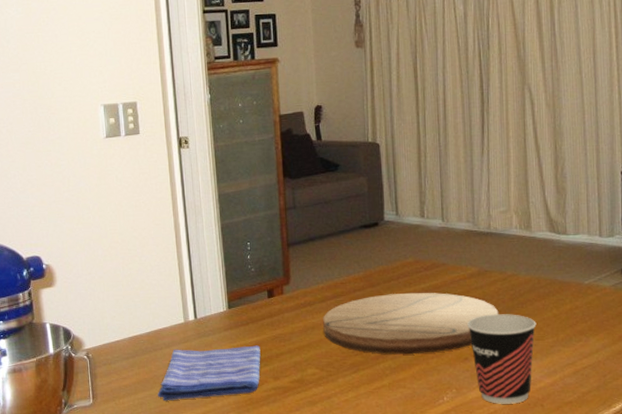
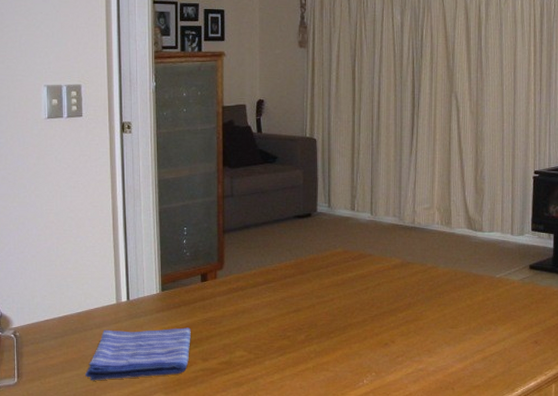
cutting board: present [323,292,499,354] -> none [254,280,418,338]
cup: present [467,314,537,404] -> none [389,303,452,387]

